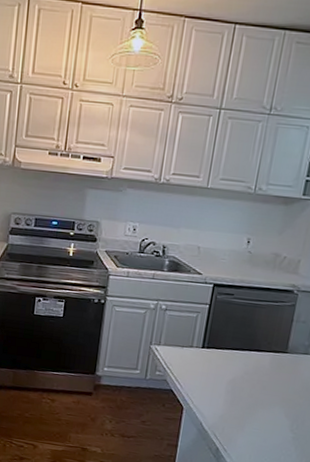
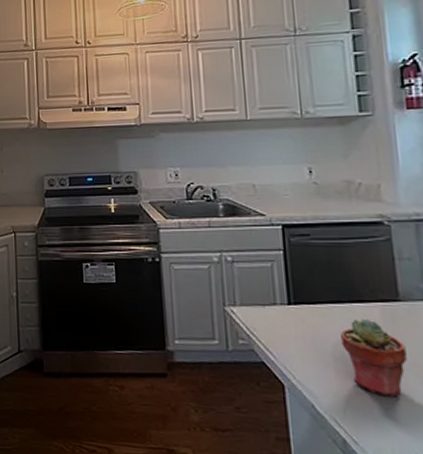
potted succulent: none [235,363,281,421] -> present [341,318,407,397]

